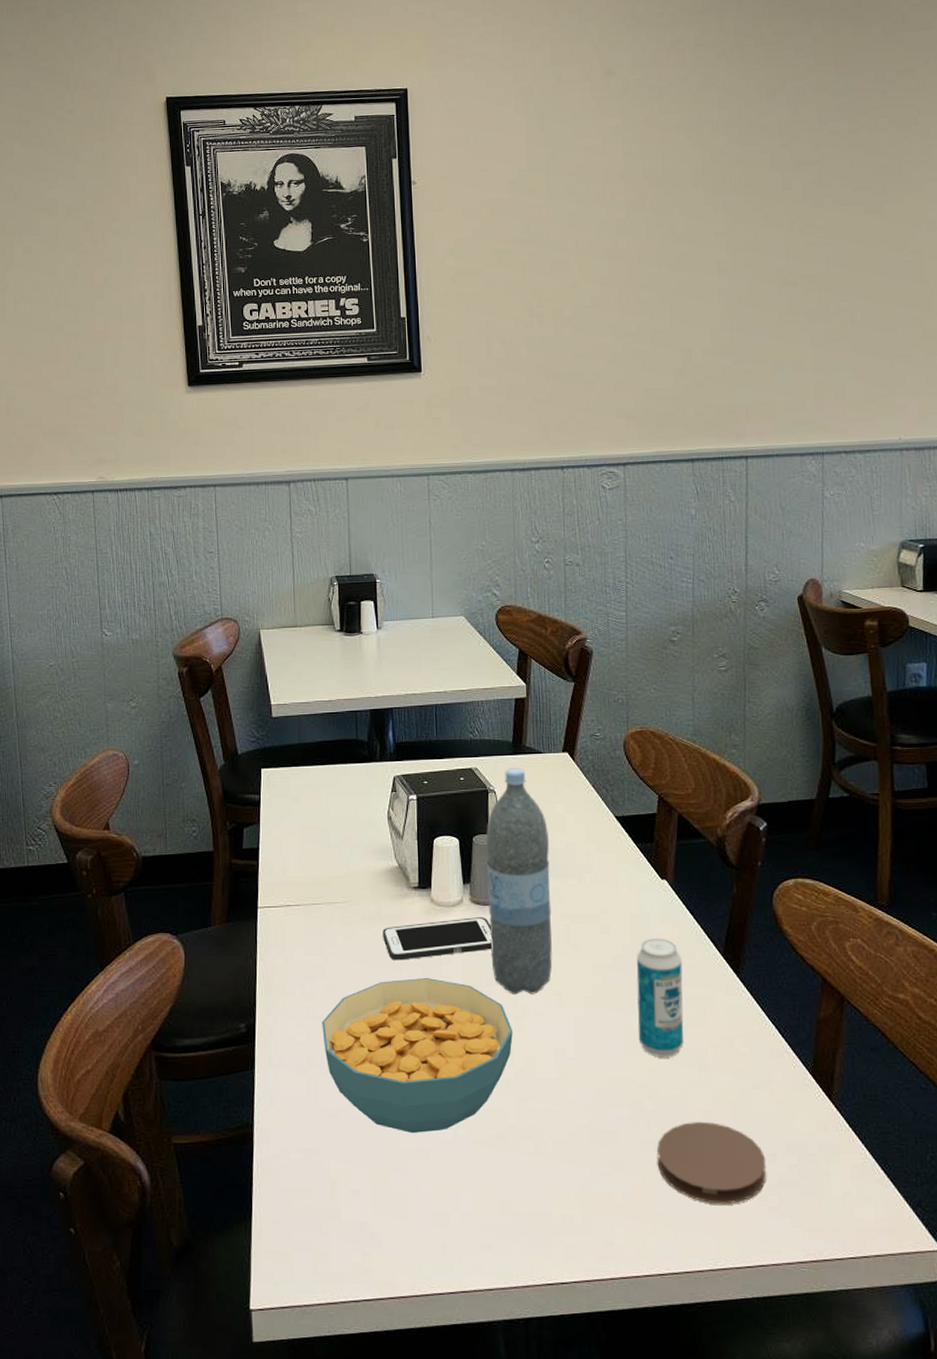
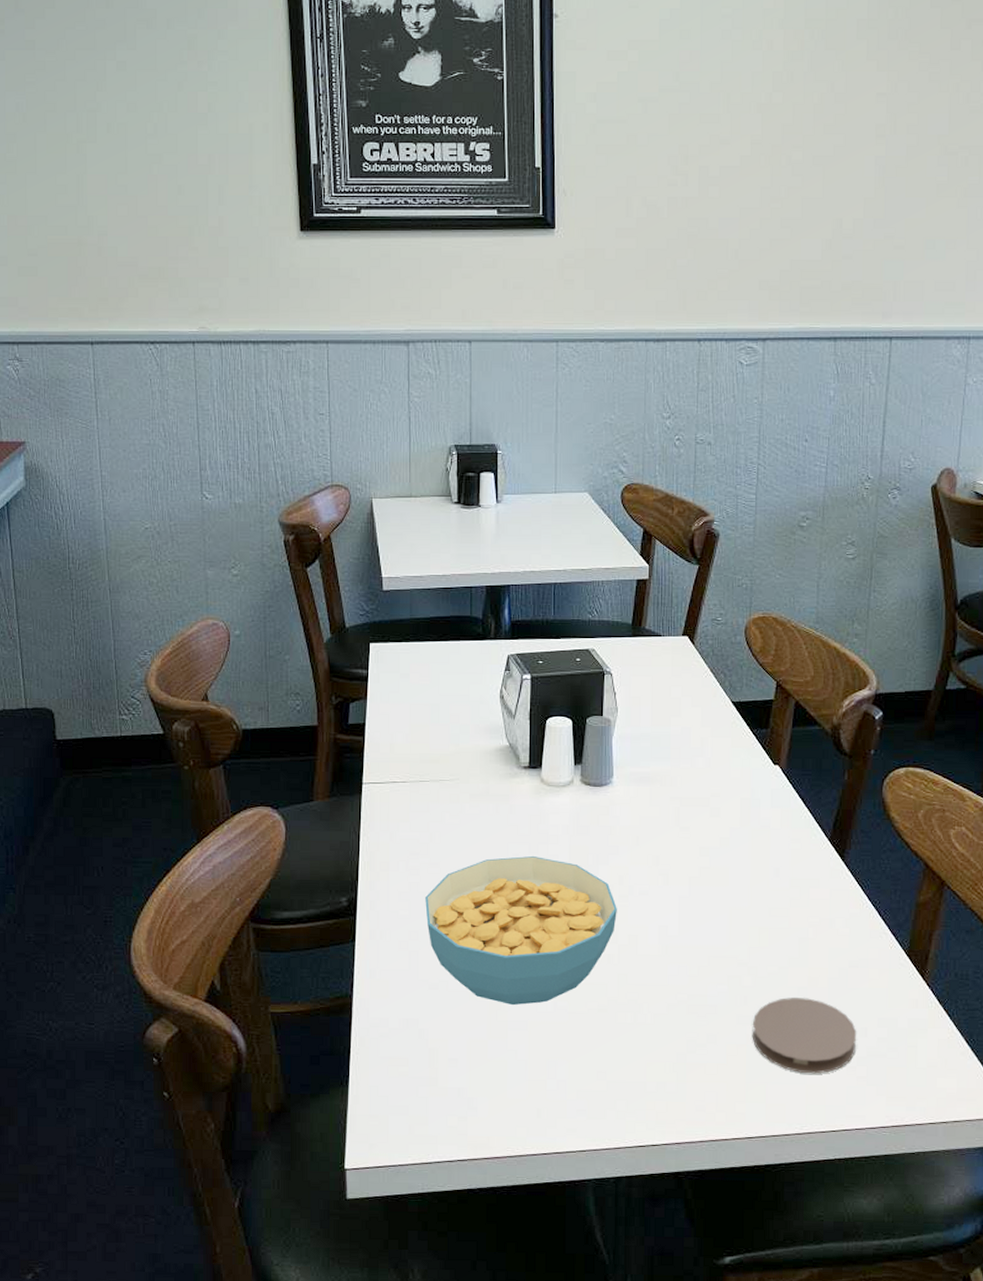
cell phone: present [383,917,492,961] -> none [490,798,601,839]
water bottle: present [486,768,552,995] -> none [599,650,663,874]
beverage can: present [636,938,684,1058] -> none [741,822,789,937]

